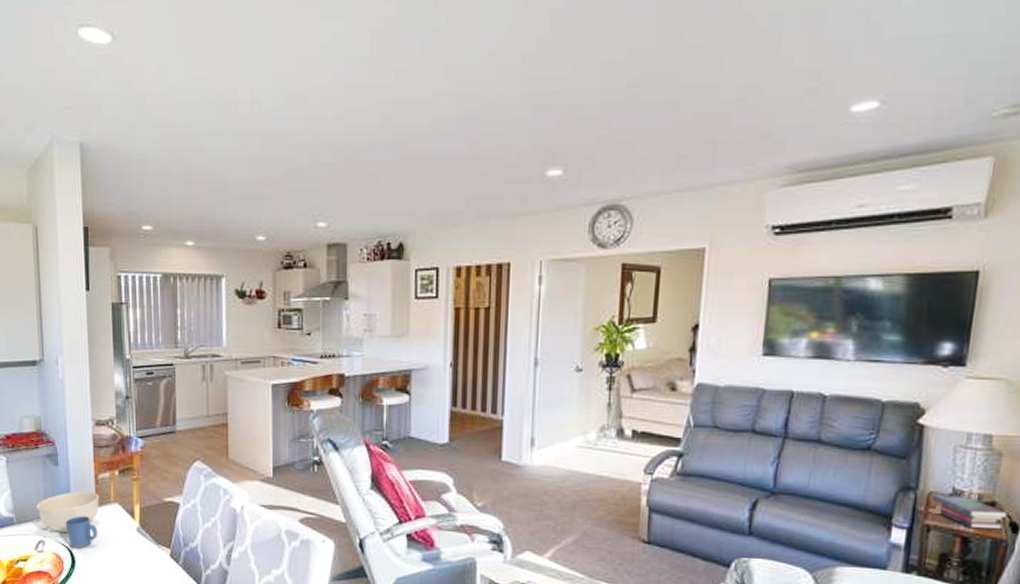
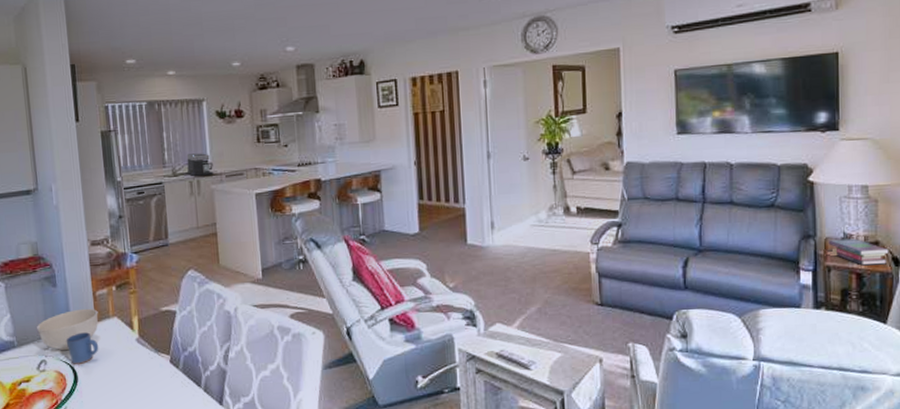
coffee maker: none [201,335,228,360] -> present [186,153,214,176]

